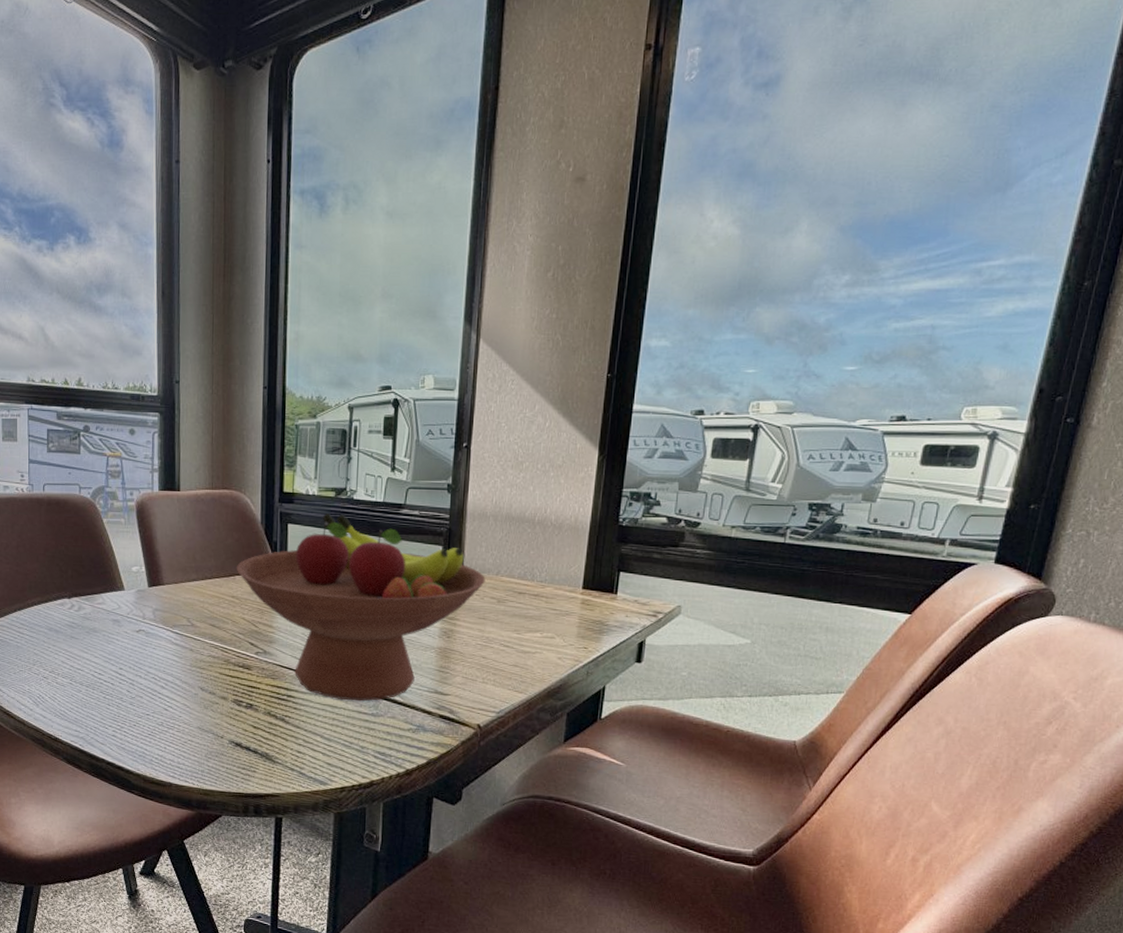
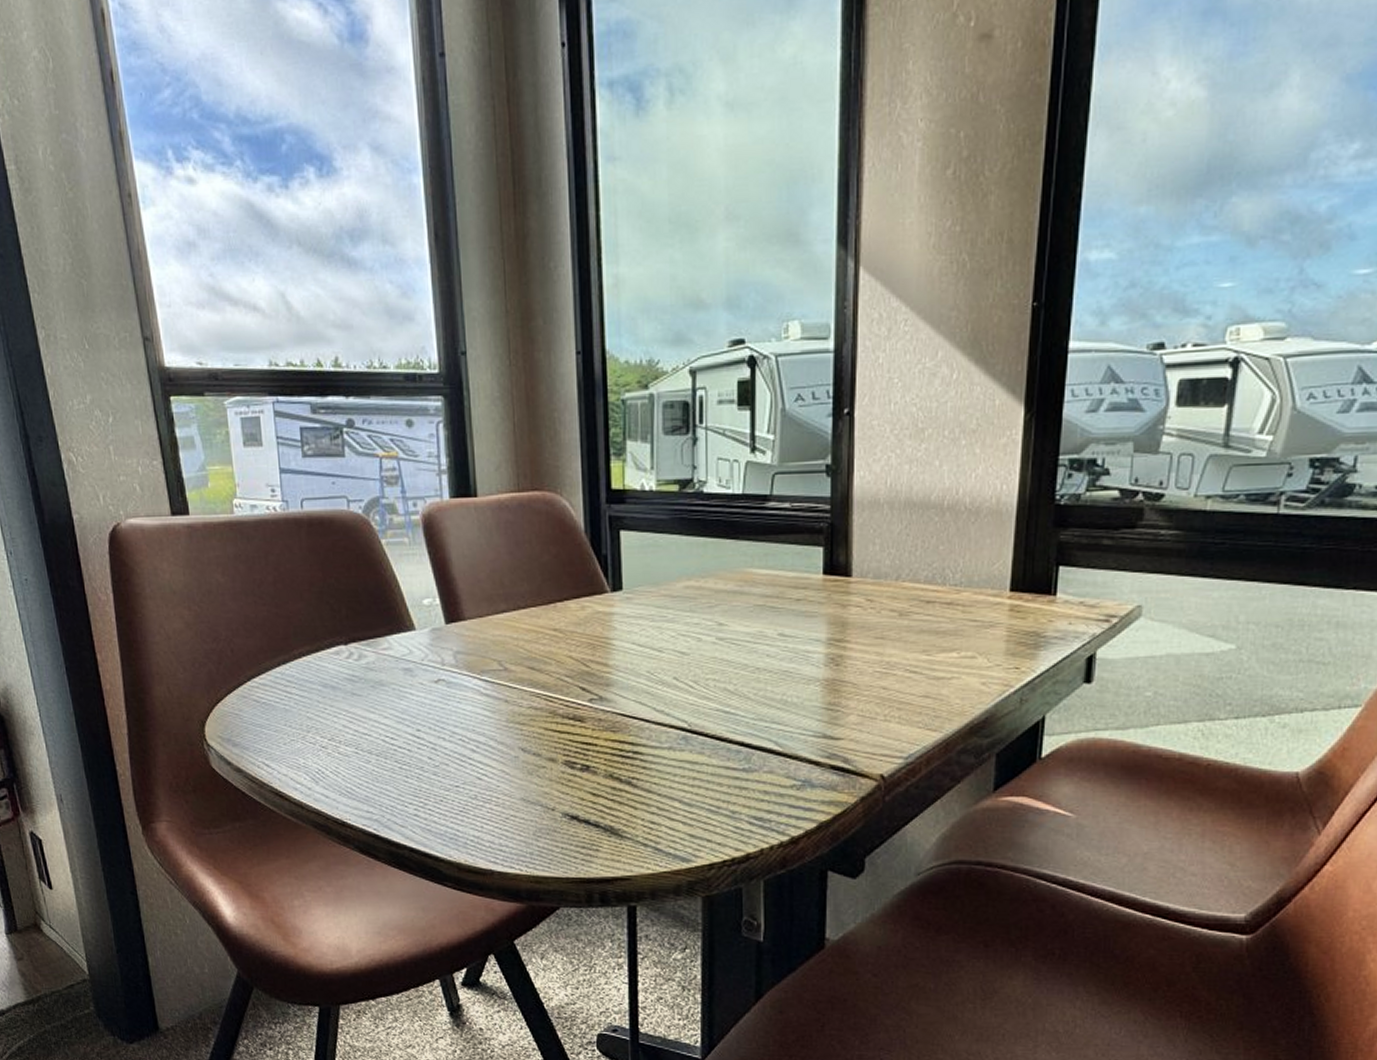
fruit bowl: present [236,513,486,702] -> none [556,513,882,754]

